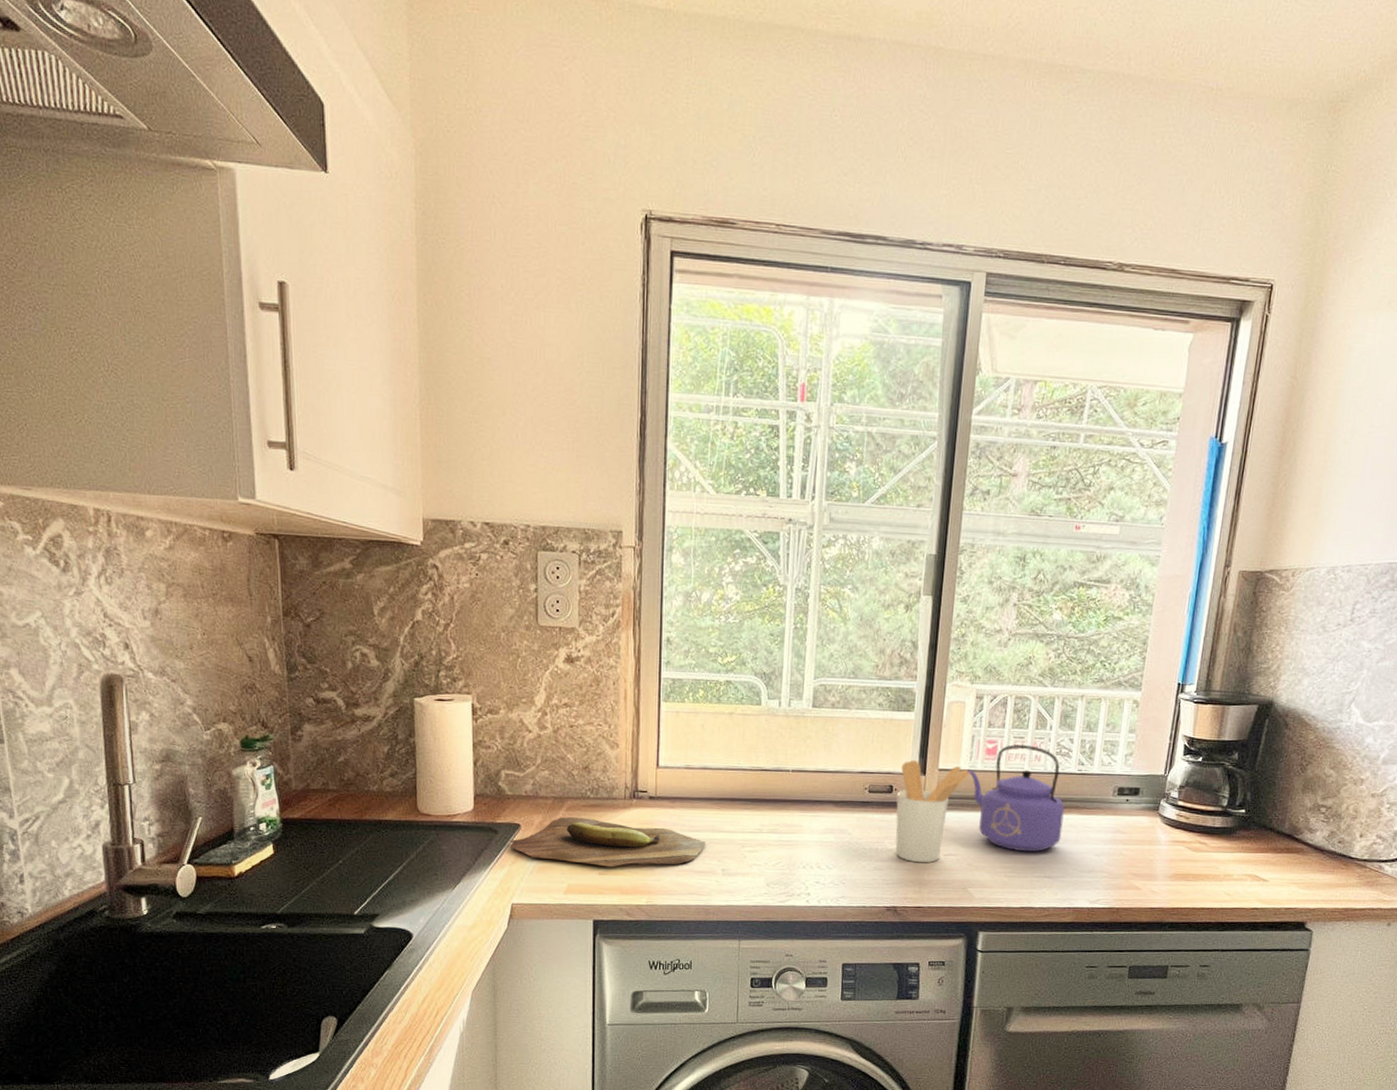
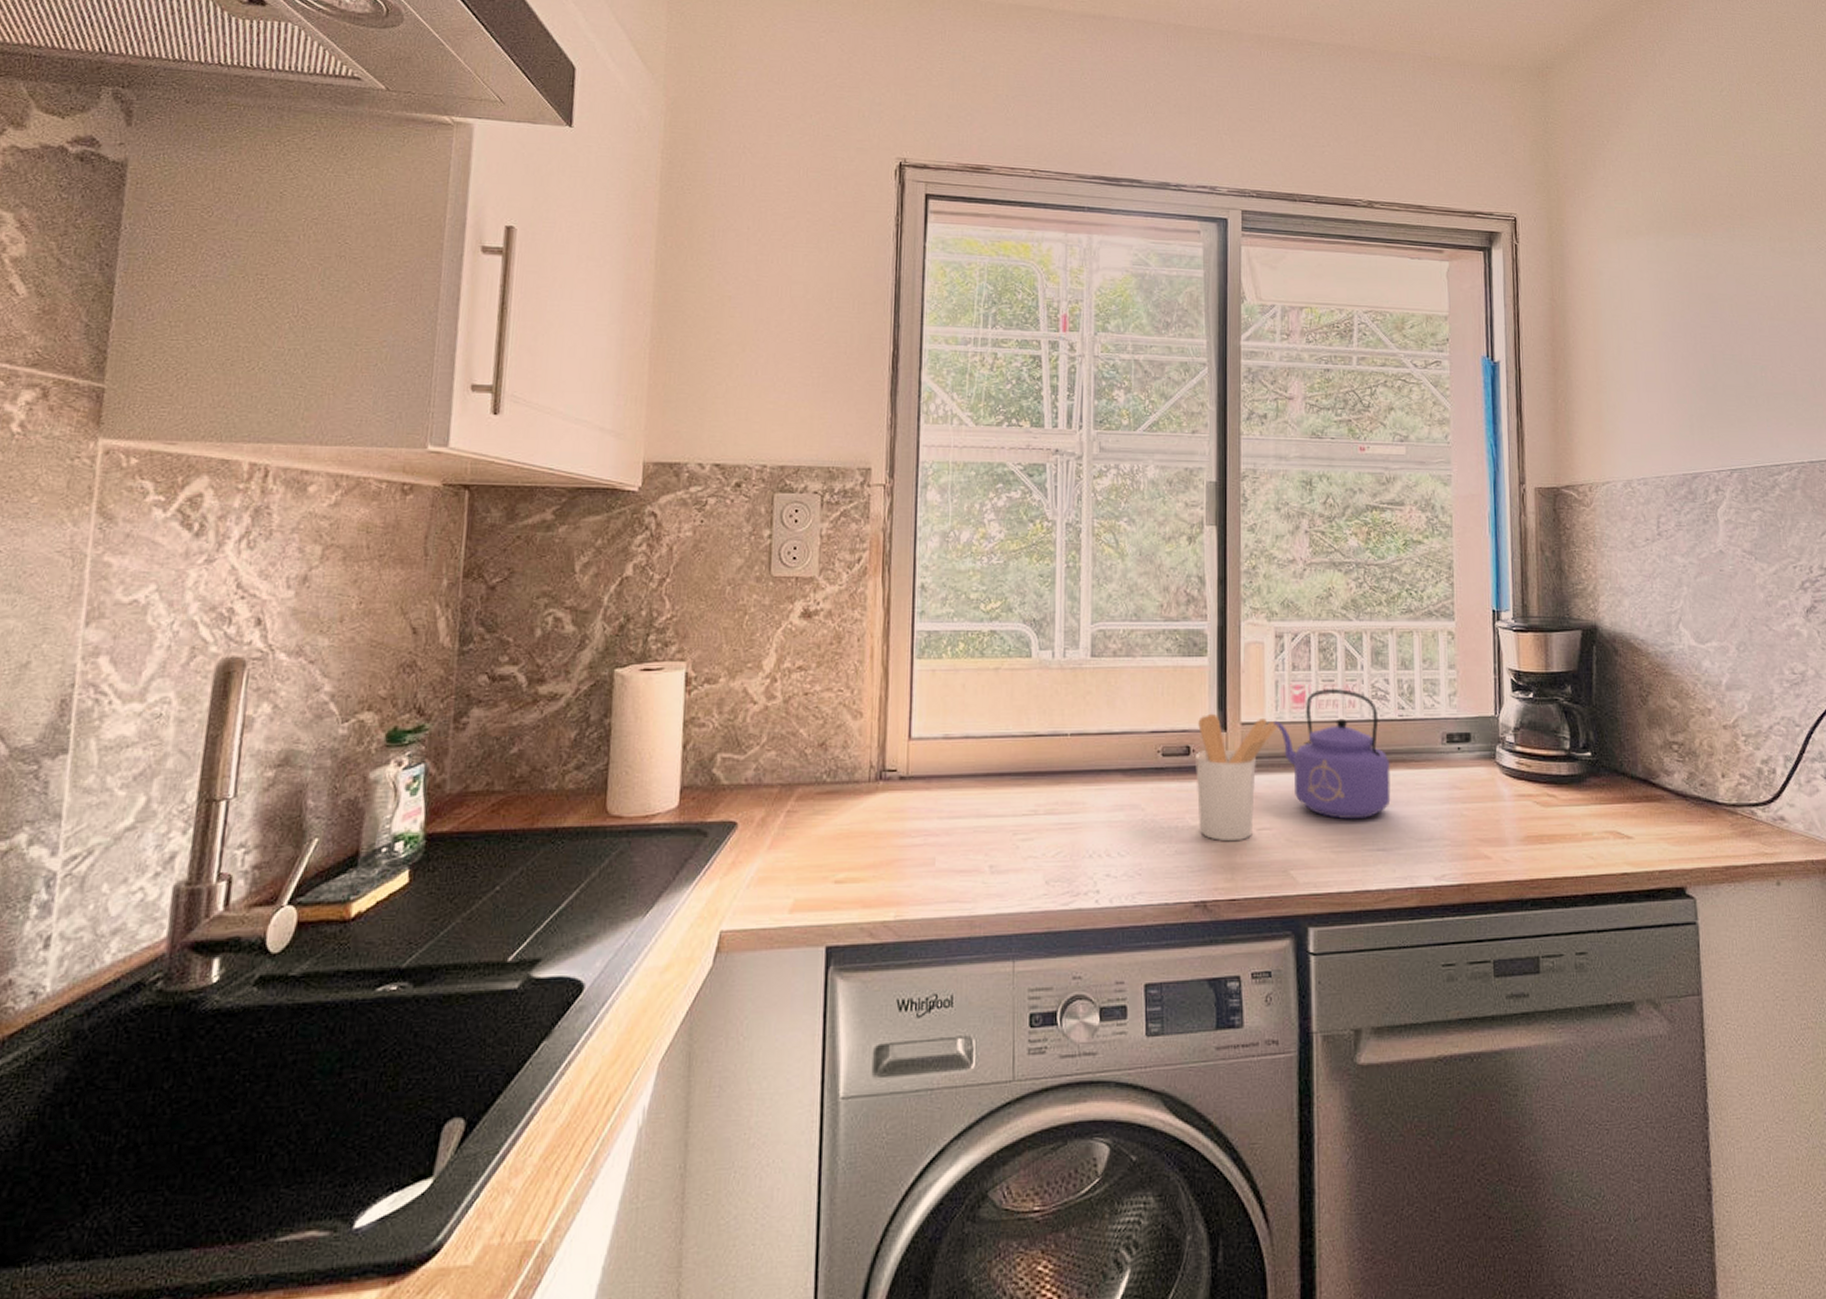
cutting board: present [509,817,705,867] -> none [722,809,969,873]

